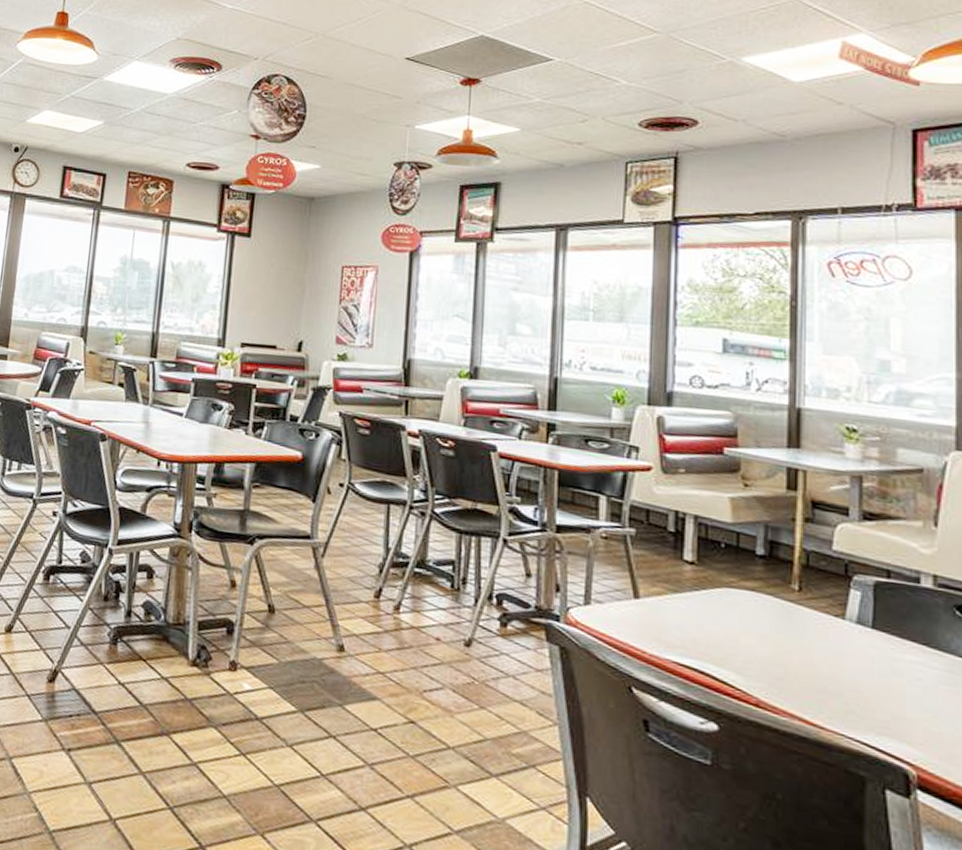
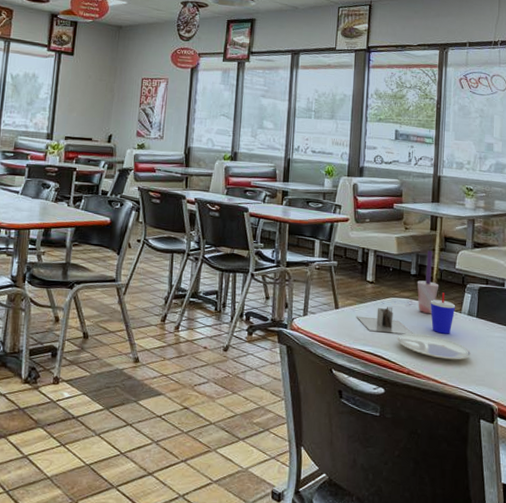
napkin holder: none [669,600,763,647] -> present [357,306,413,335]
plate: none [735,643,866,693] -> present [396,333,472,360]
beverage cup: none [766,520,805,618] -> present [417,250,439,314]
beverage cup: none [790,585,835,651] -> present [430,292,456,334]

